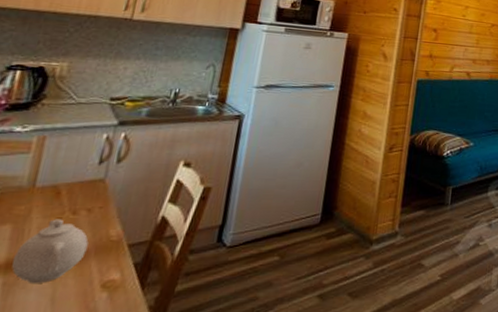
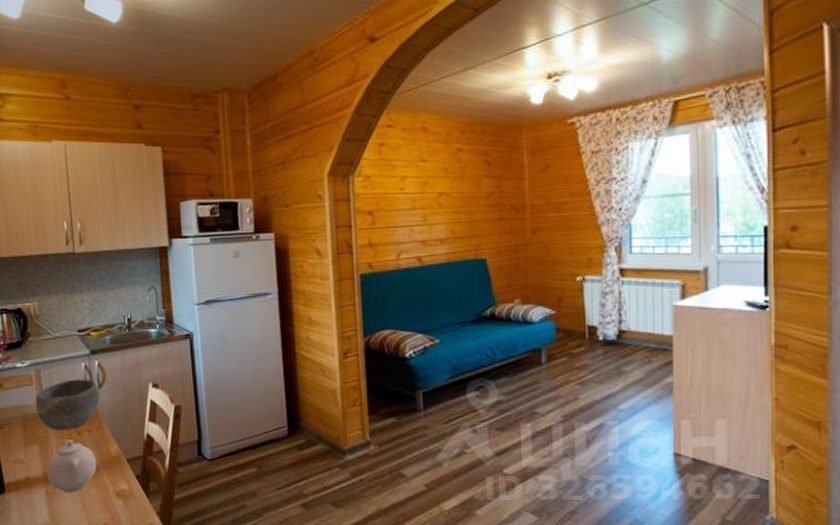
bowl: none [23,150,117,209] -> present [35,379,100,431]

